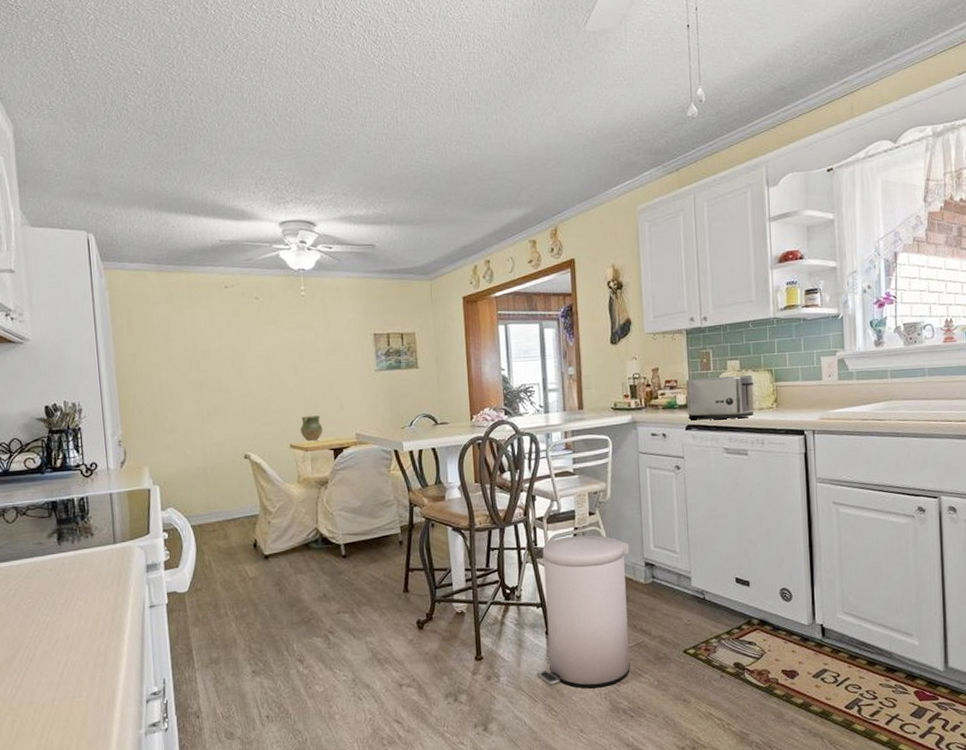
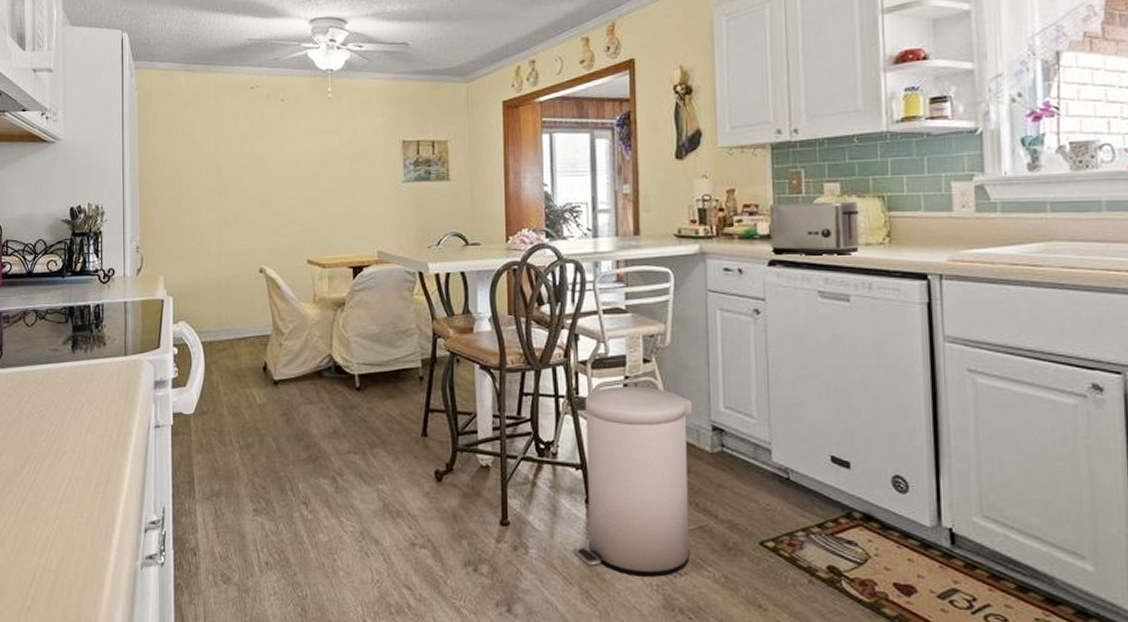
ceramic jug: present [300,415,323,442] -> none [318,229,343,258]

